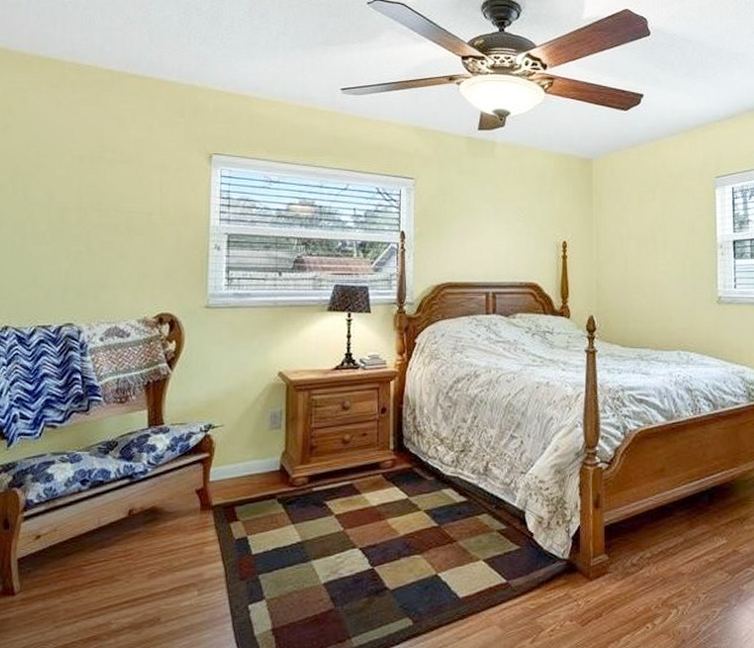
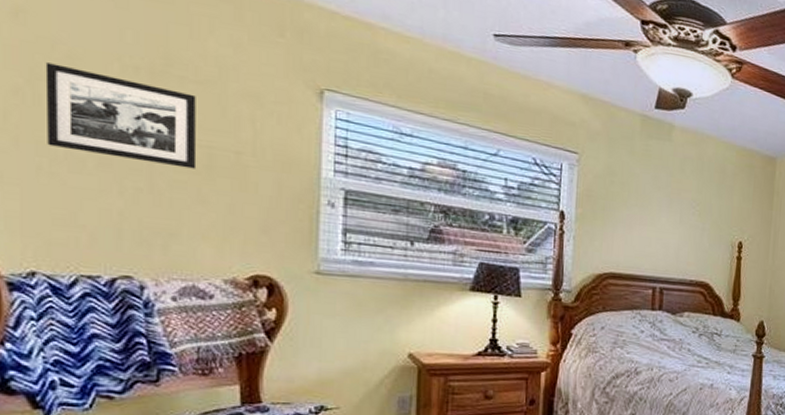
picture frame: none [20,163,121,231] -> present [45,62,197,169]

